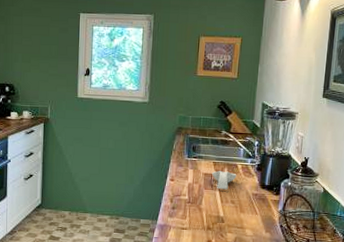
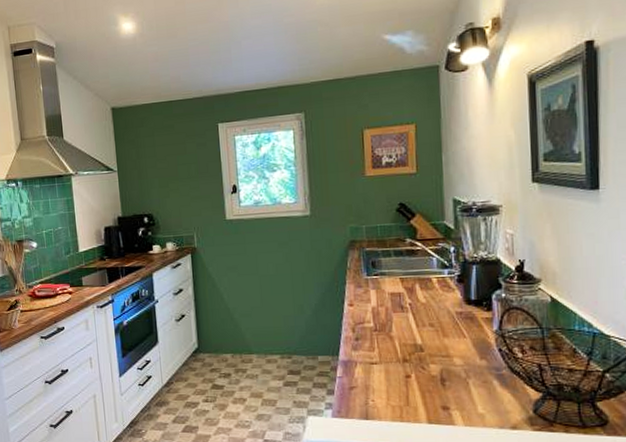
spoon rest: present [211,171,237,190] -> none [399,287,432,311]

